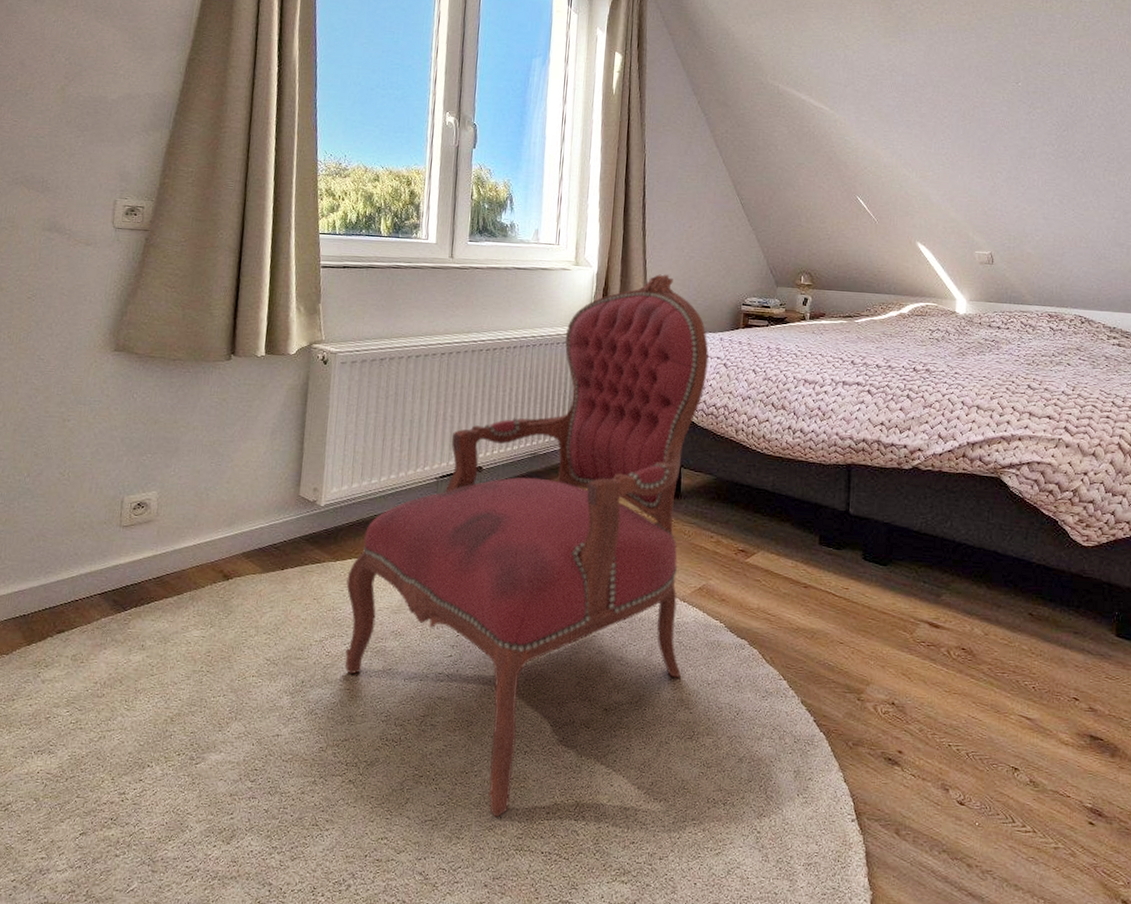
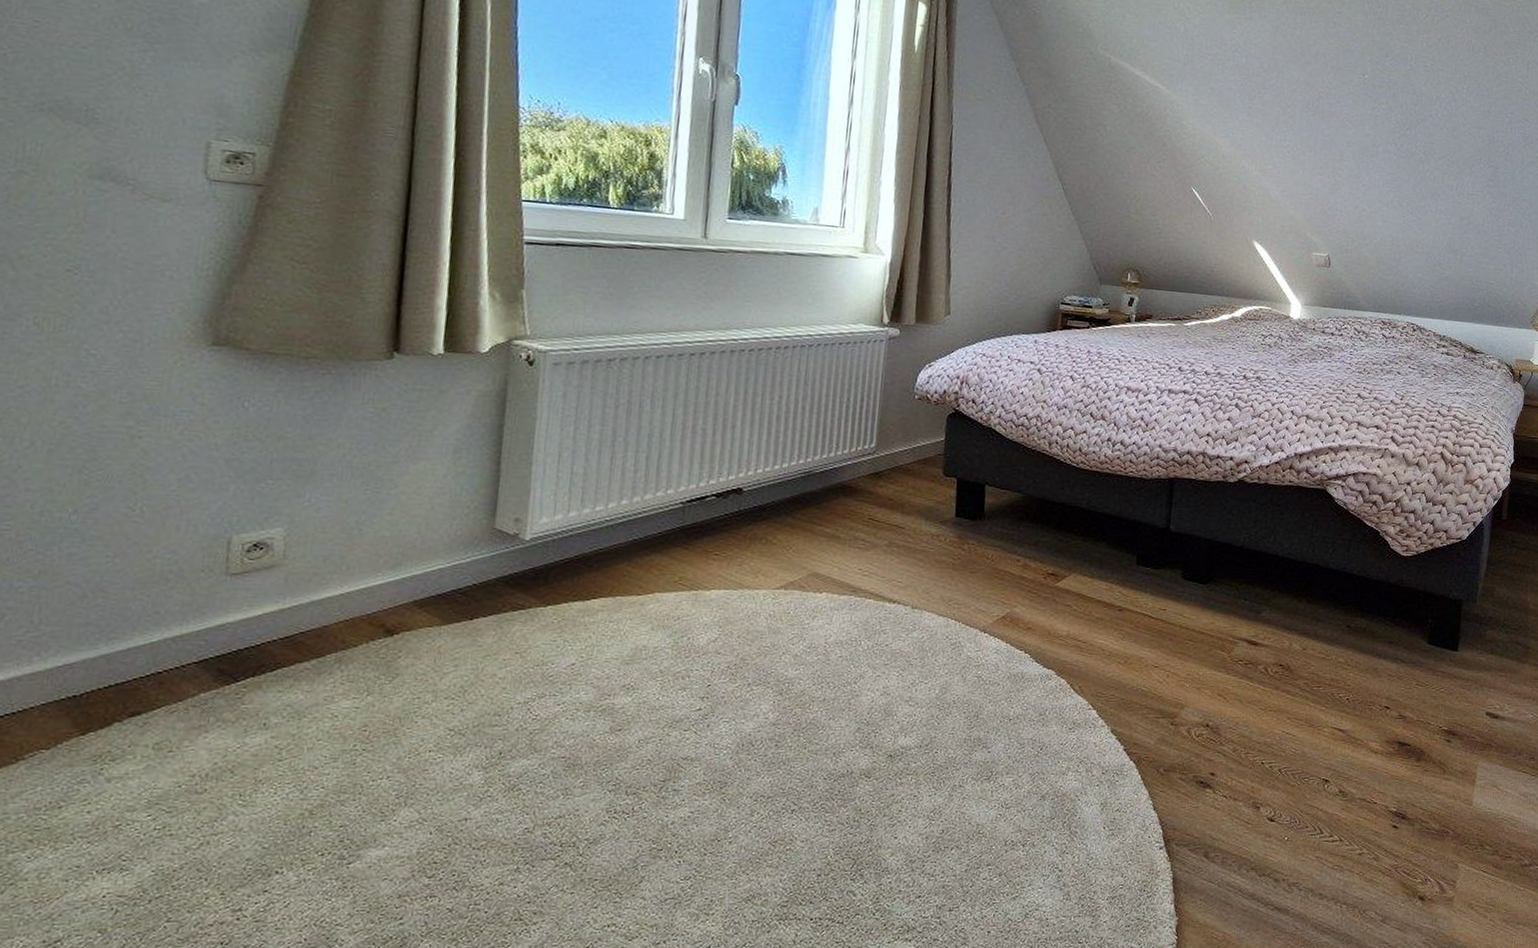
armchair: present [345,274,709,818] -> none [558,266,1021,887]

